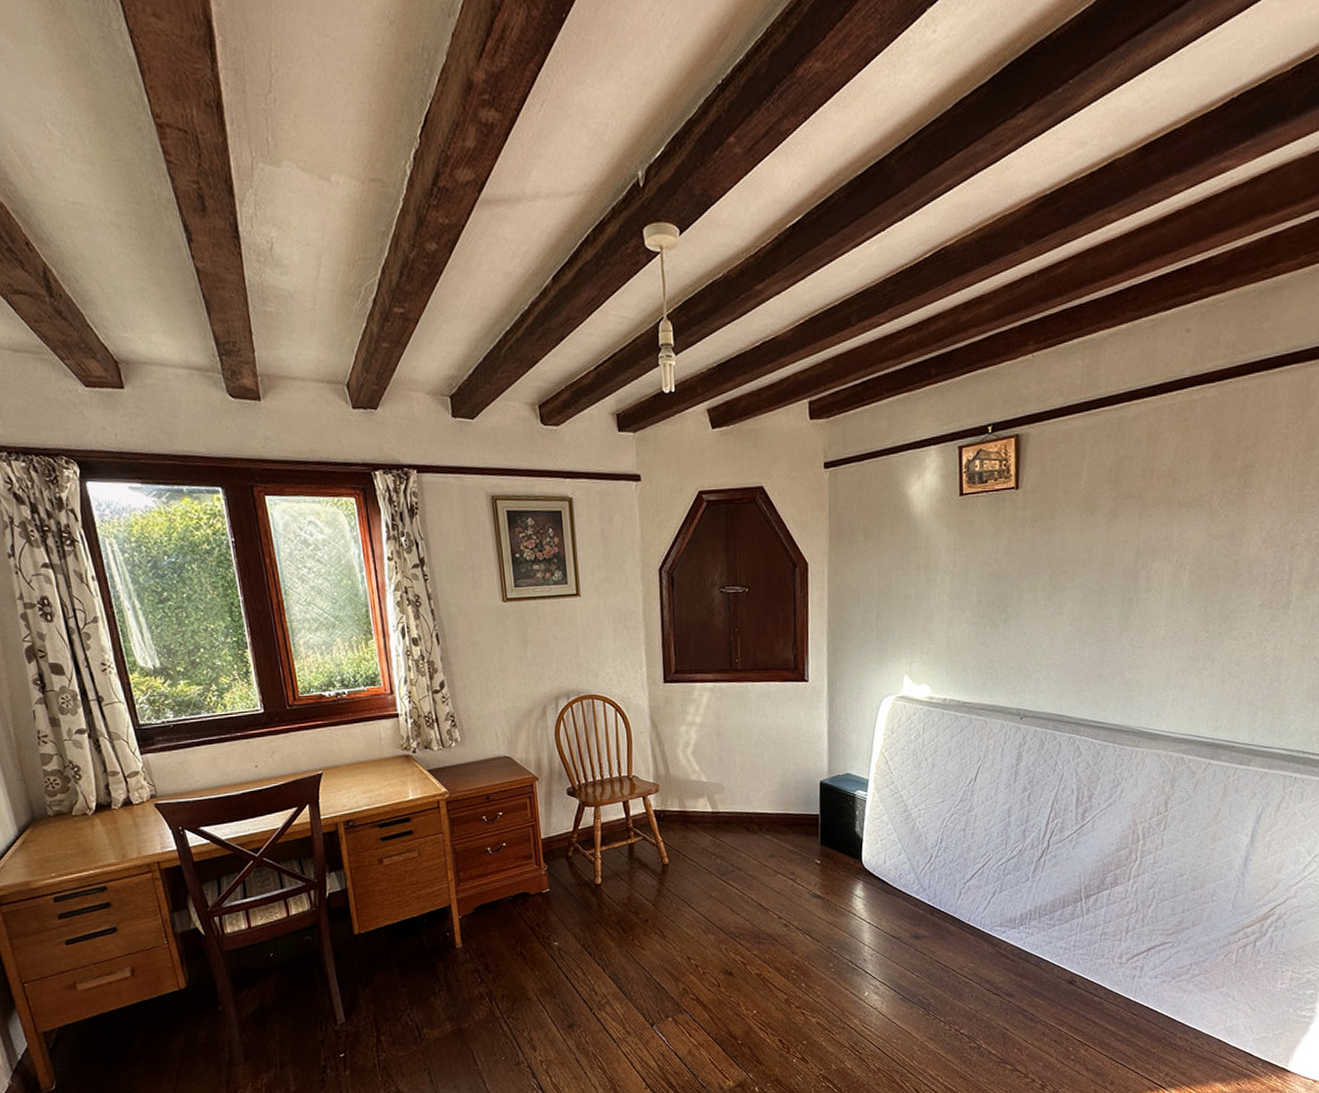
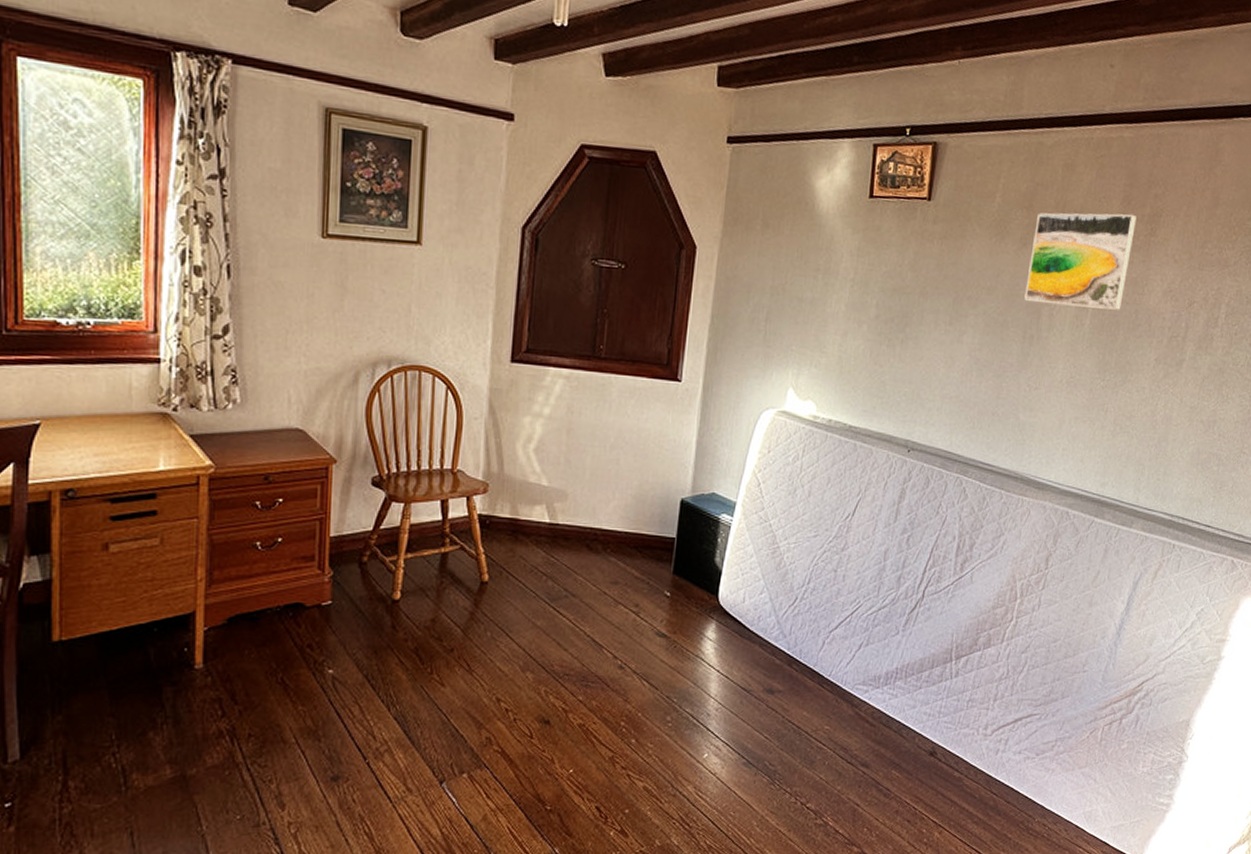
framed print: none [1120,469,1228,568] -> present [1024,212,1137,310]

